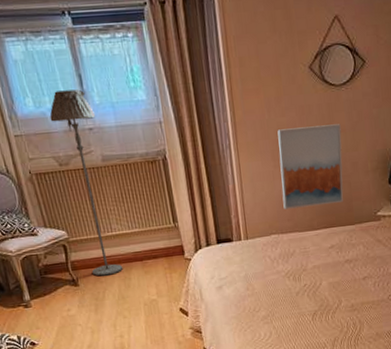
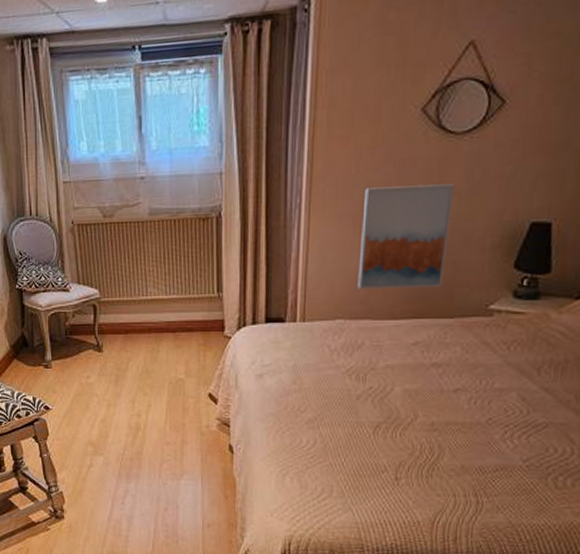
floor lamp: present [49,89,123,276] -> none [102,133,153,344]

